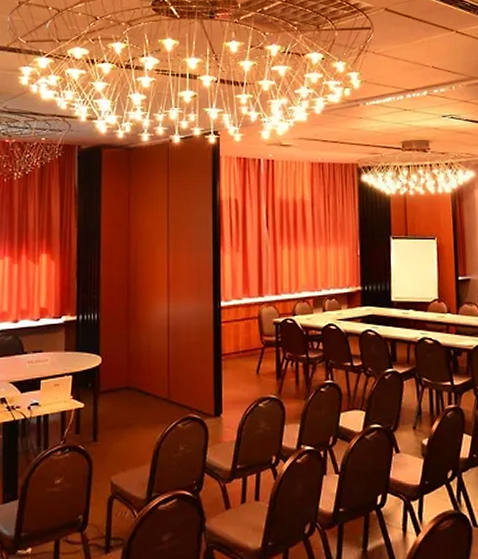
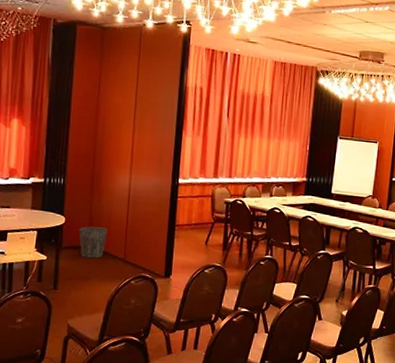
waste bin: none [117,365,148,401] -> present [79,226,107,258]

